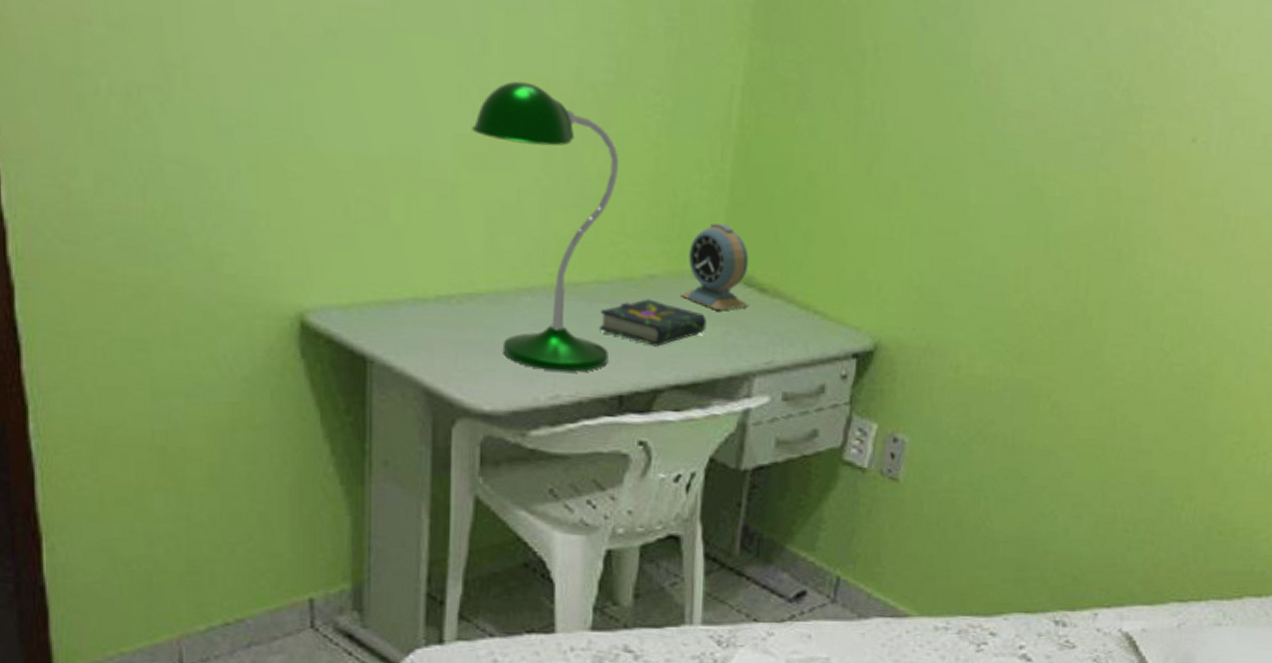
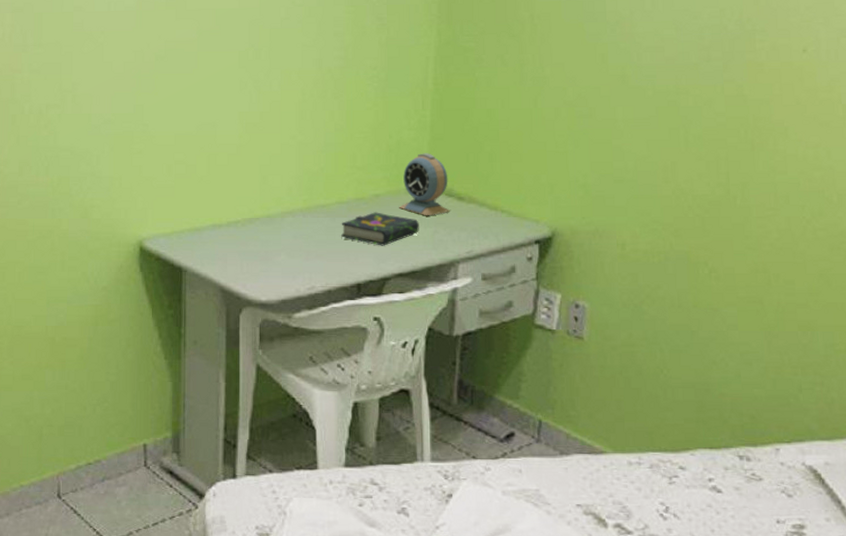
desk lamp: present [472,81,618,372] -> none [250,73,349,269]

